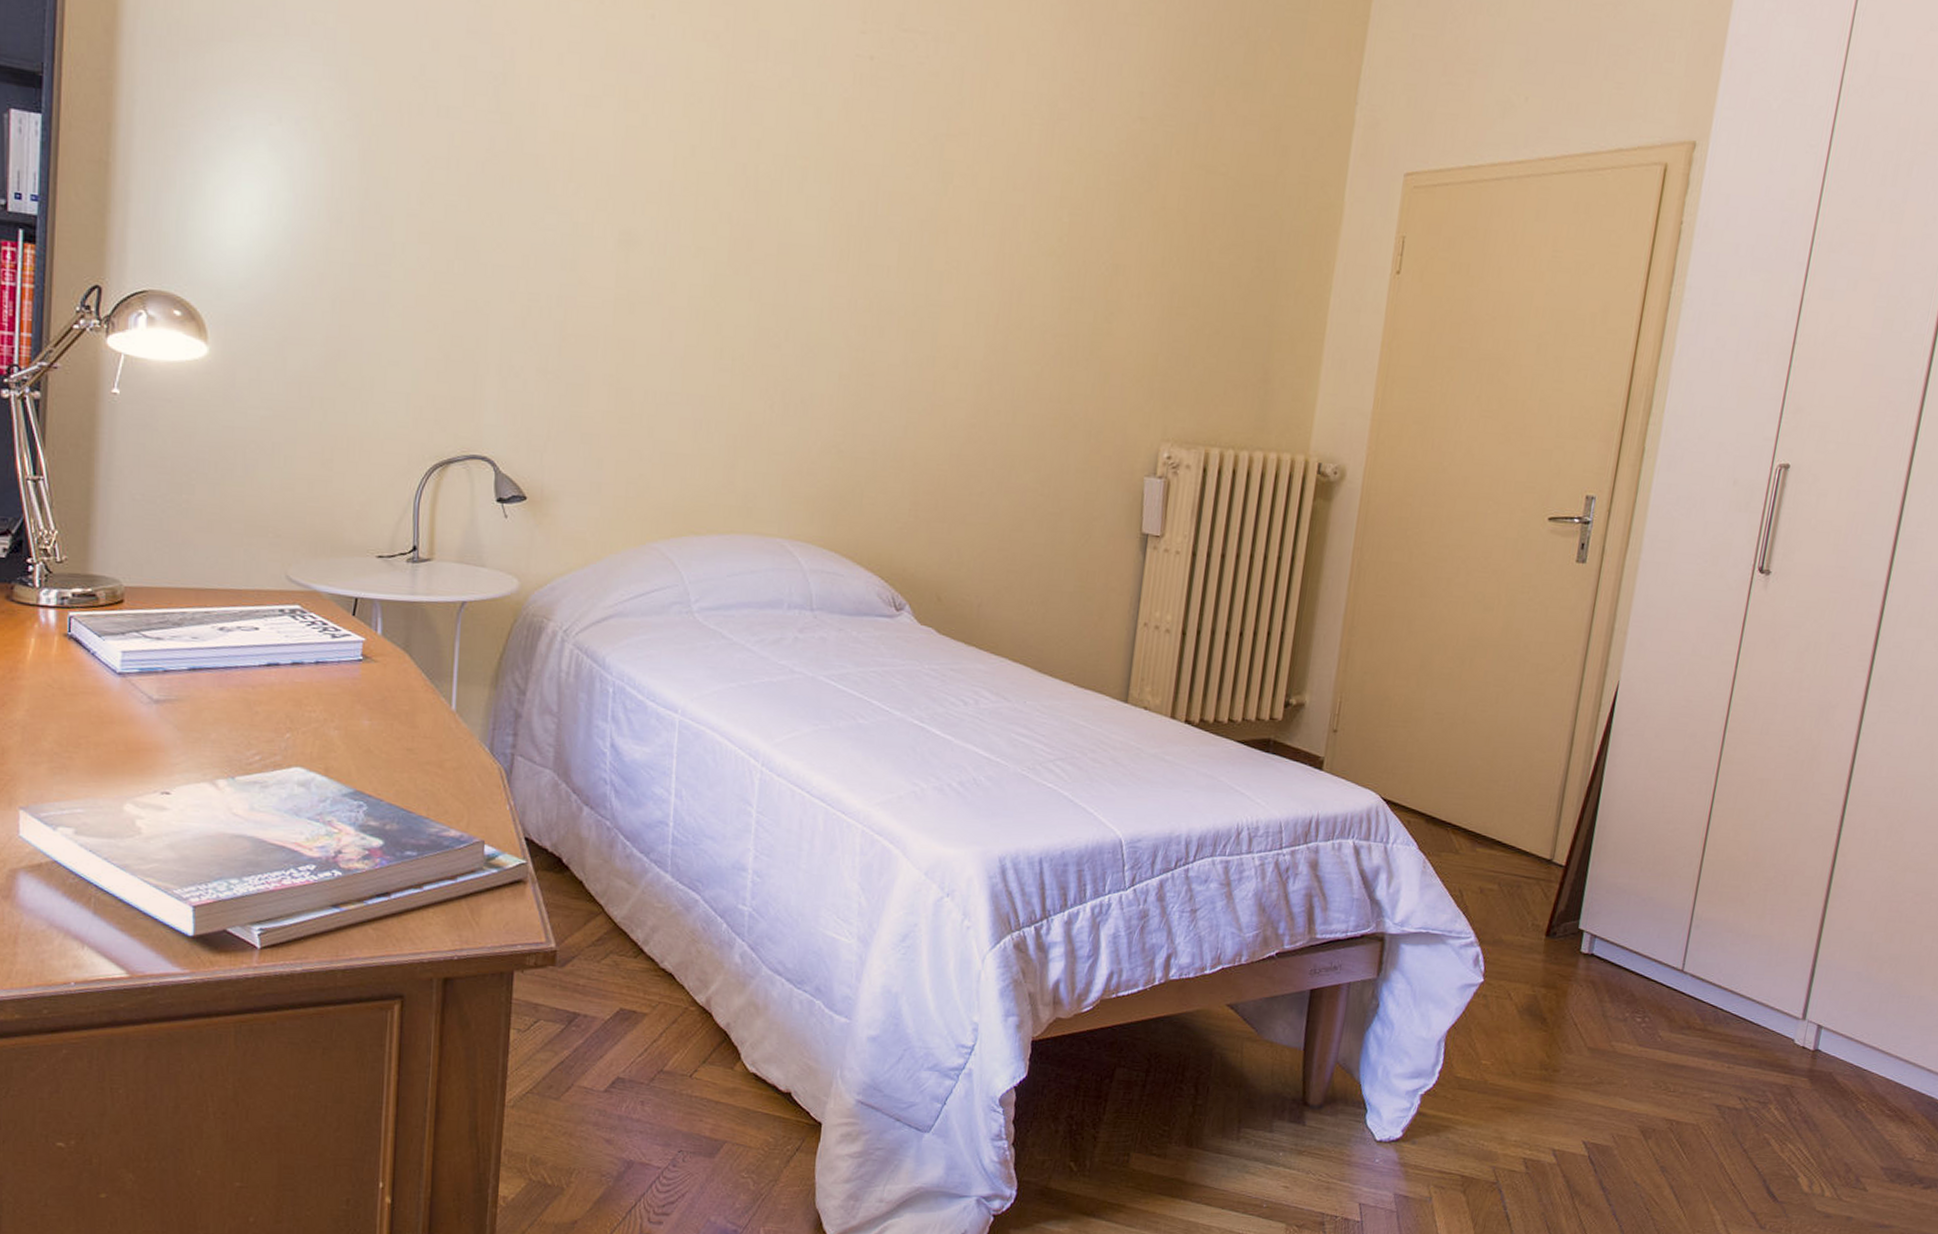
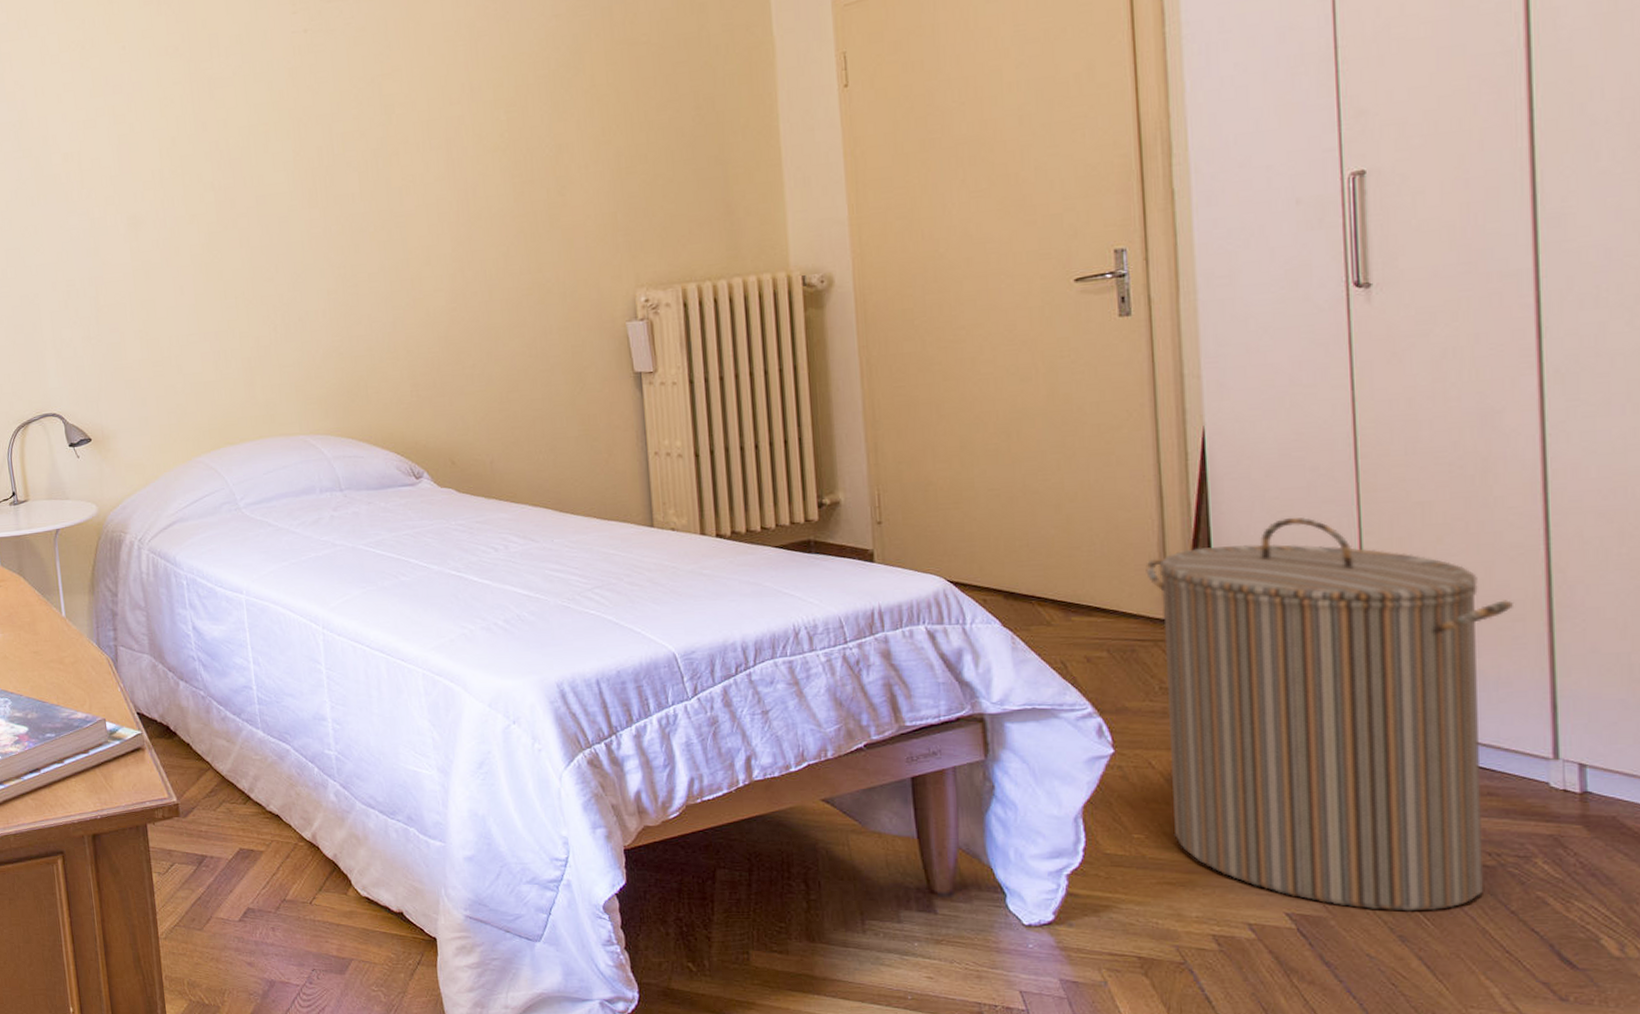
laundry hamper: none [1513,778,1806,1146] -> present [1146,517,1515,912]

